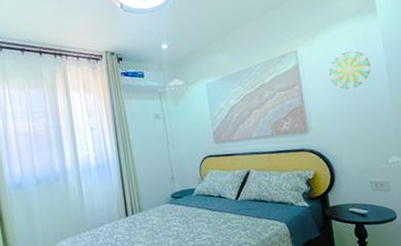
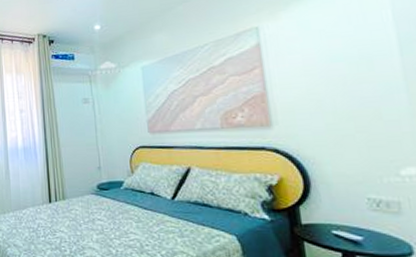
decorative plate: present [328,50,372,91] -> none [303,23,374,76]

